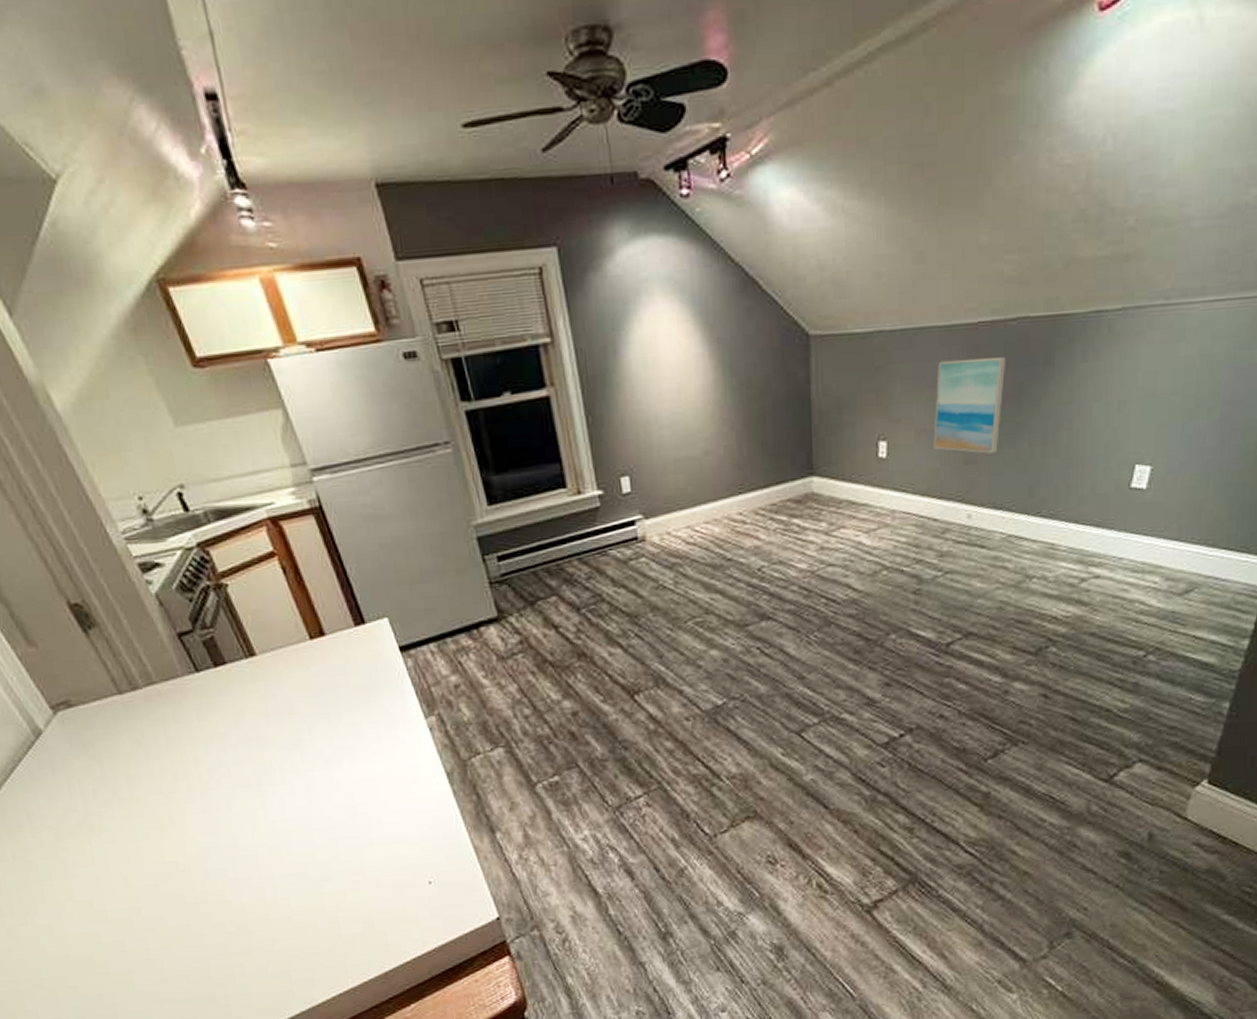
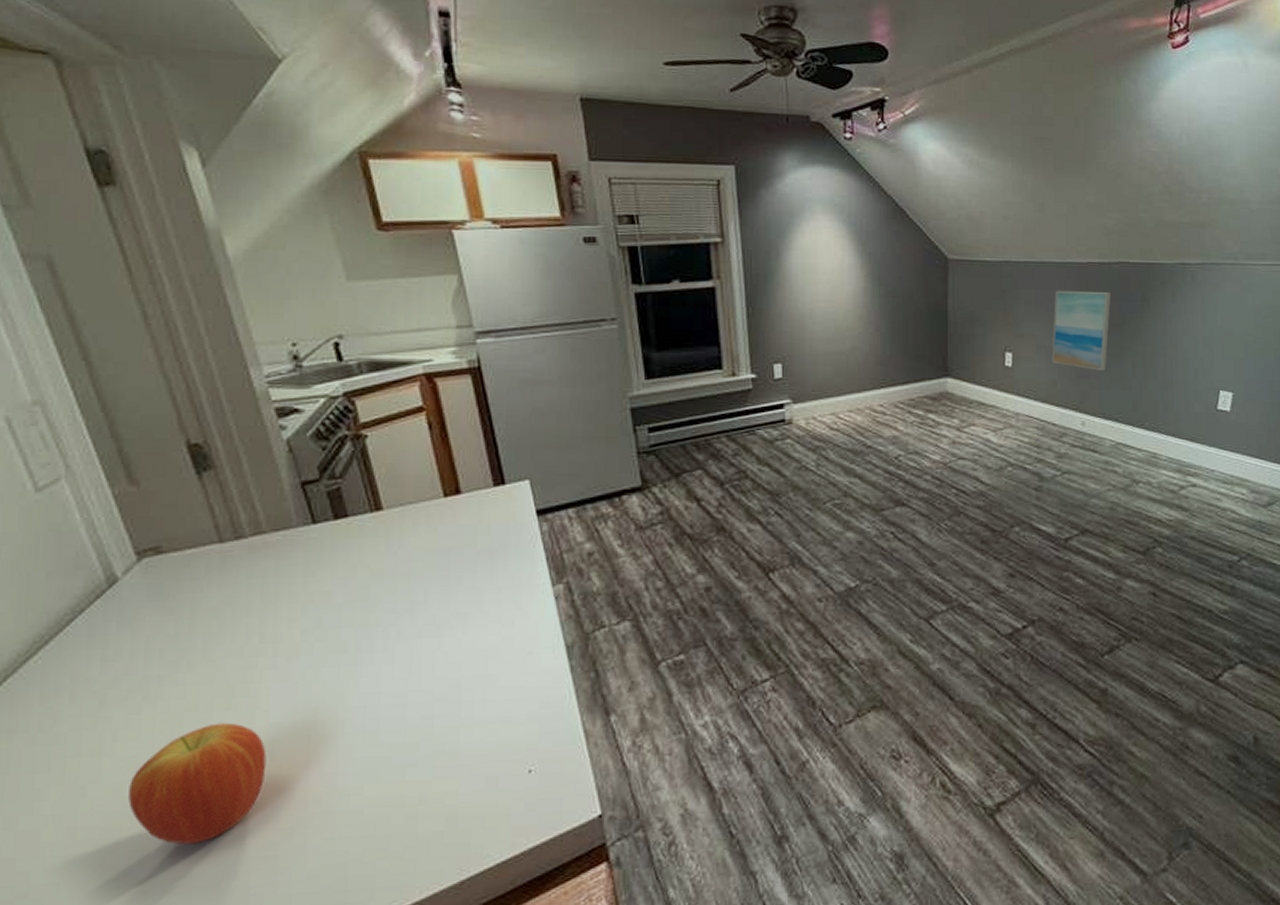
fruit: none [97,849,205,947] -> present [128,722,267,845]

